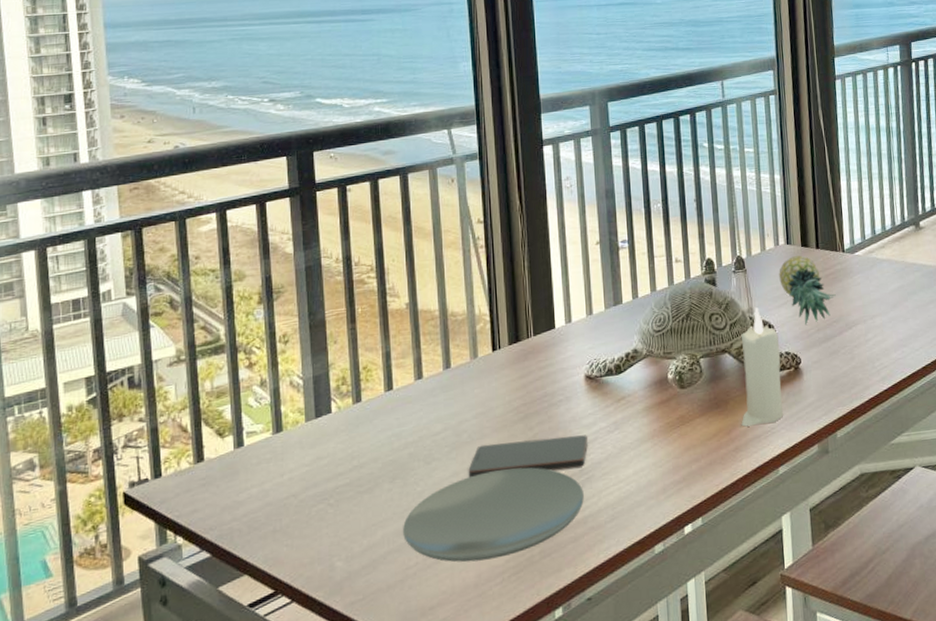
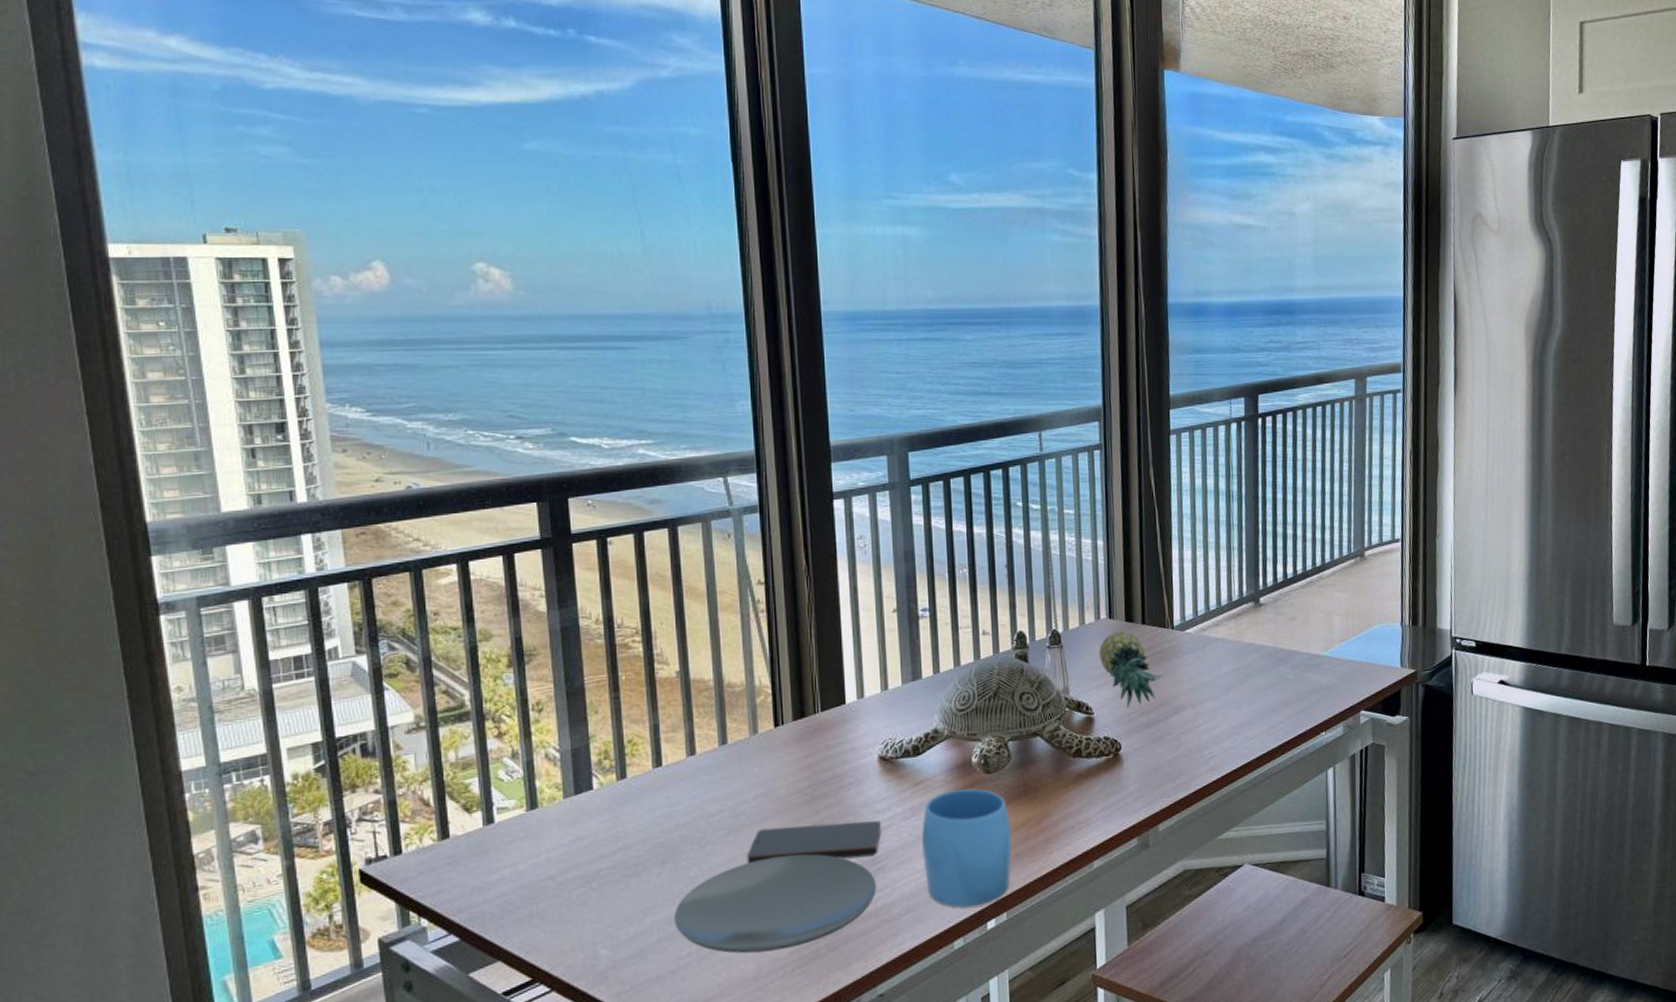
mug: none [624,402,706,514] -> present [921,788,1012,908]
candle: present [741,307,784,427] -> none [1052,687,1101,817]

